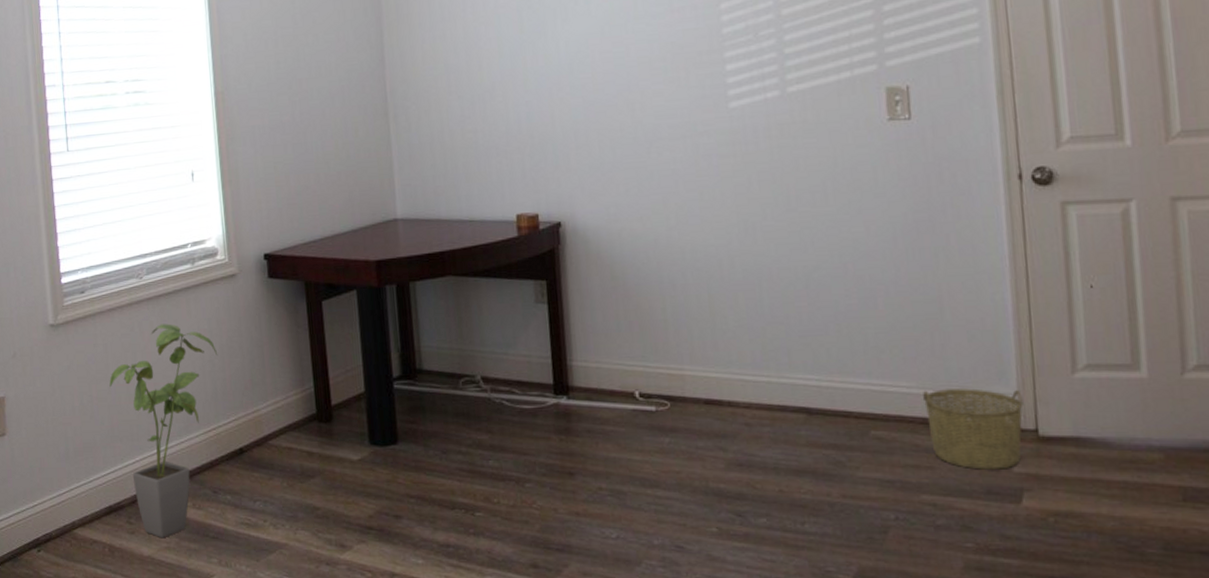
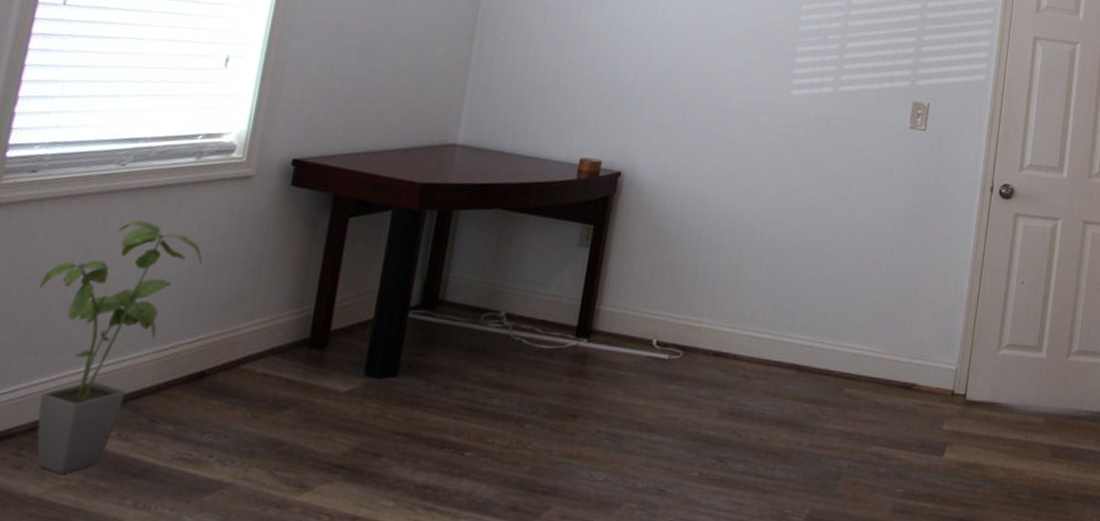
basket: present [923,388,1024,470] -> none [889,356,961,427]

